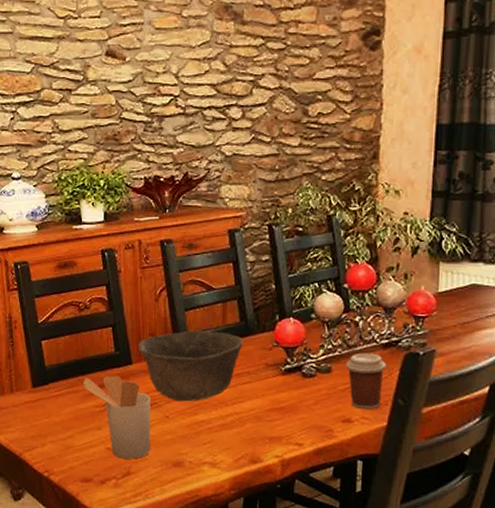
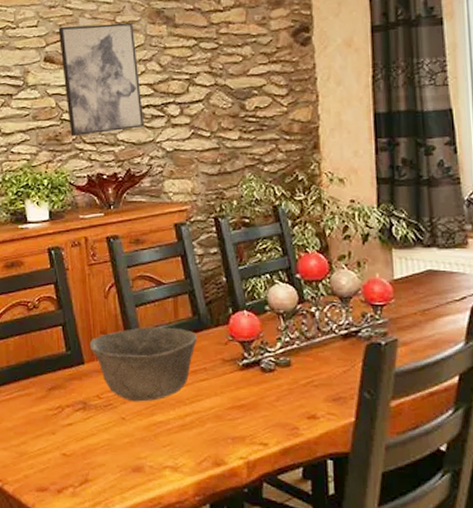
utensil holder: present [82,375,151,459] -> none [34,376,108,465]
wall art: none [121,17,205,137] -> present [58,22,144,137]
coffee cup: present [345,353,387,410] -> none [305,344,349,405]

